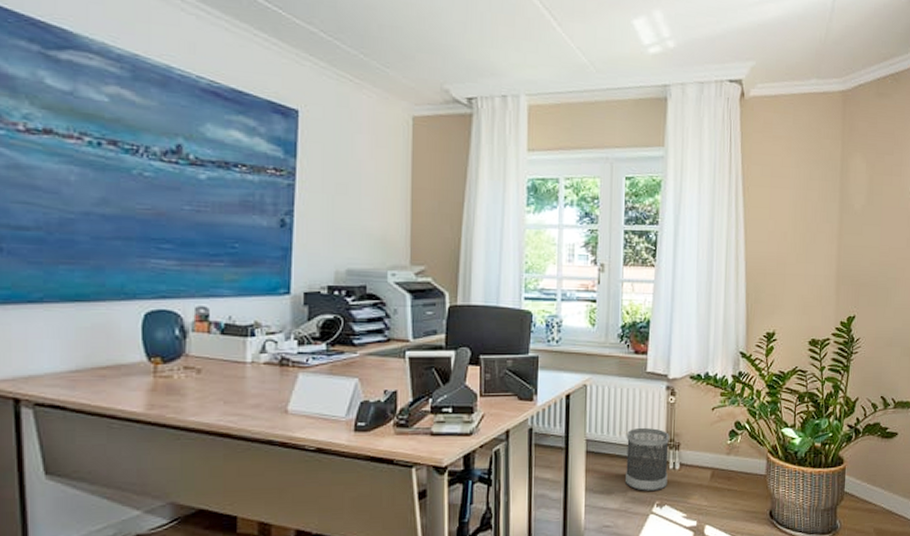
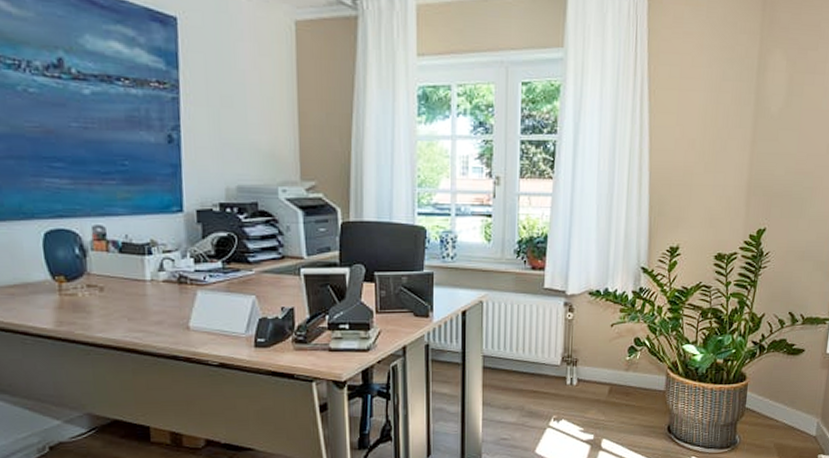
wastebasket: present [626,427,669,491] -> none [523,343,567,406]

